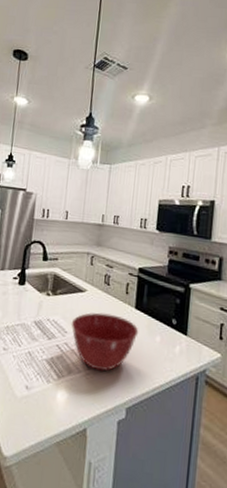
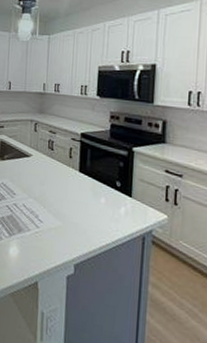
mixing bowl: present [71,312,139,371] -> none [18,175,84,230]

